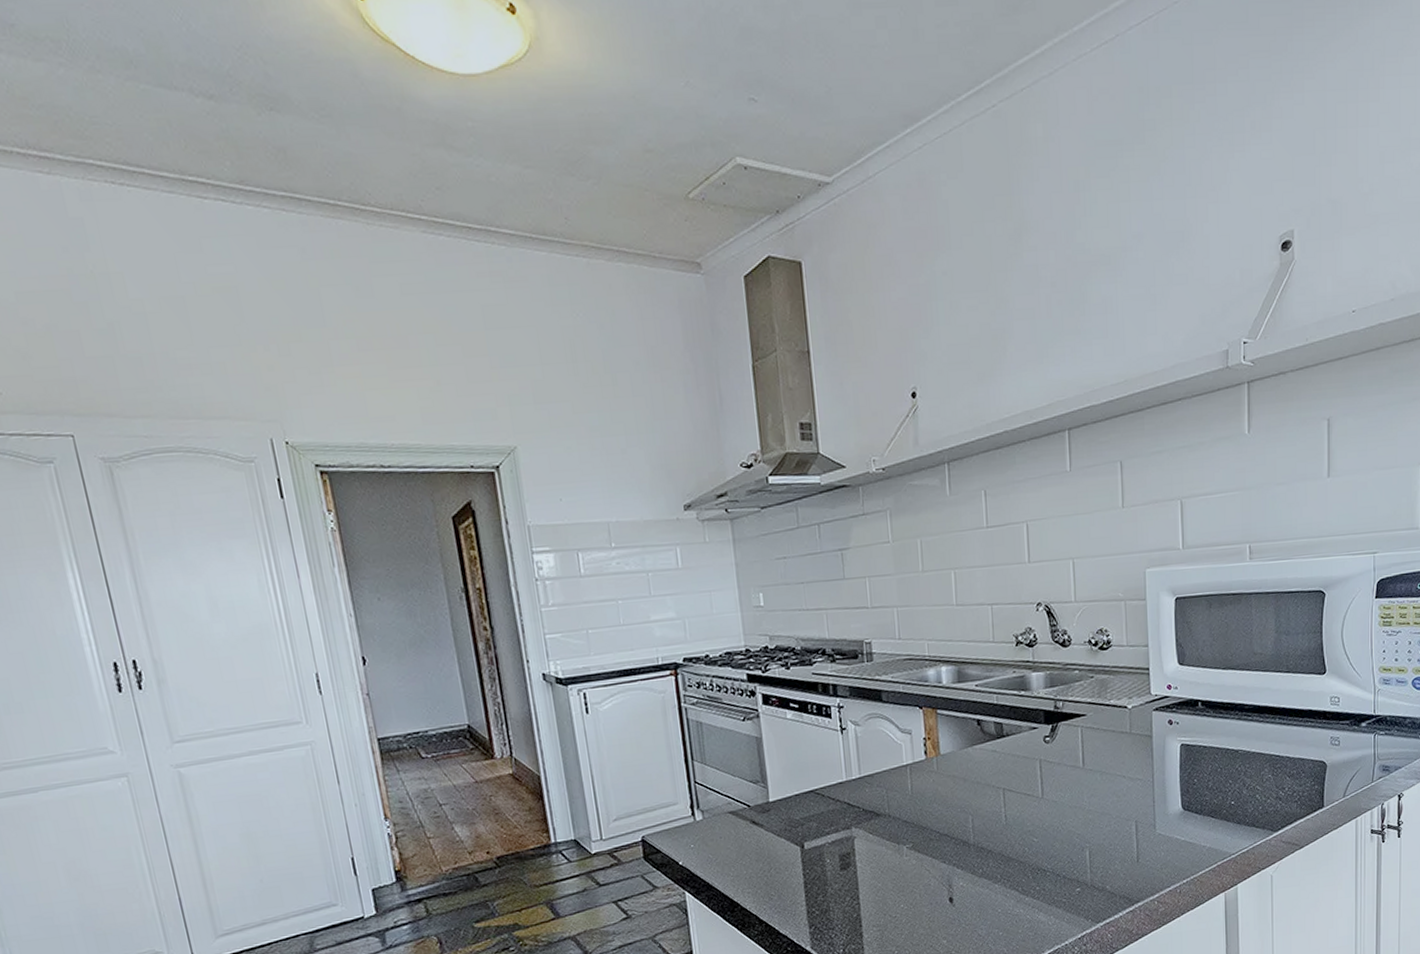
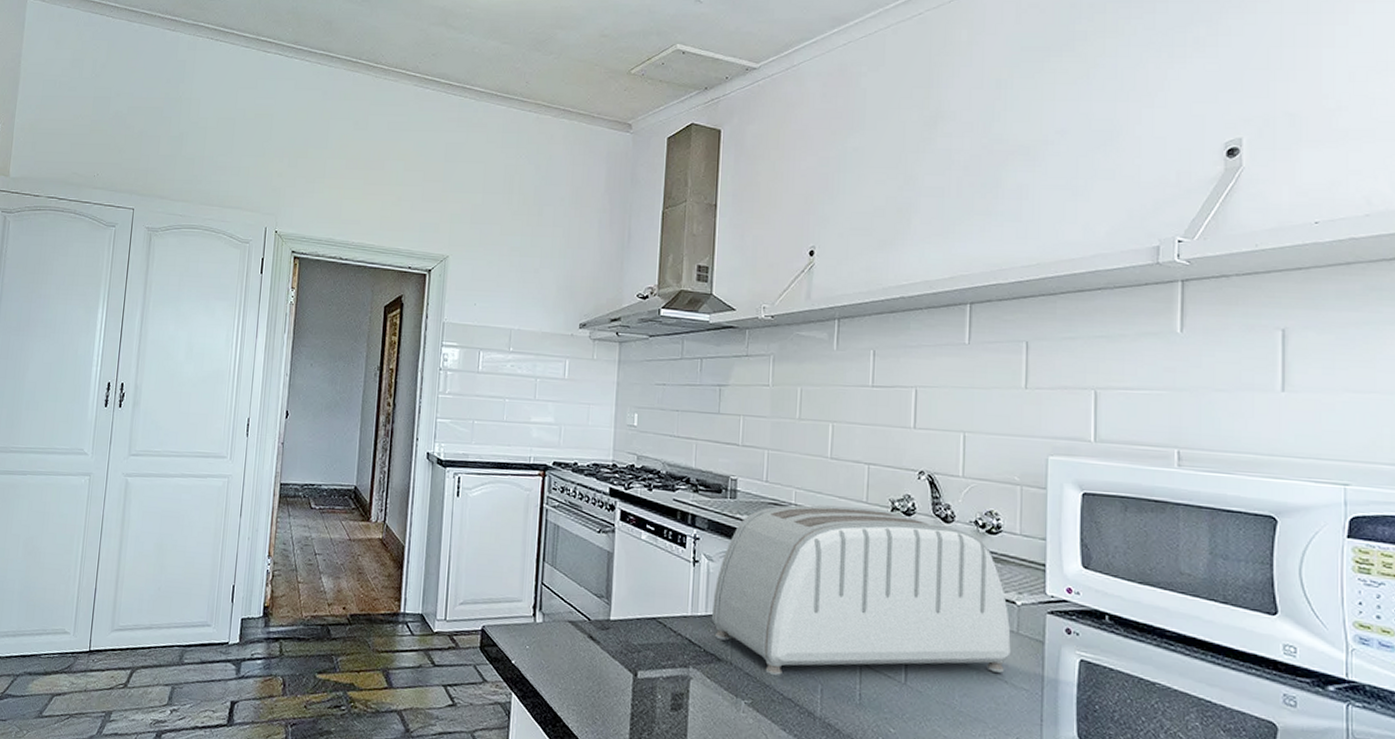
toaster: none [864,646,1126,817] -> present [712,505,1011,676]

